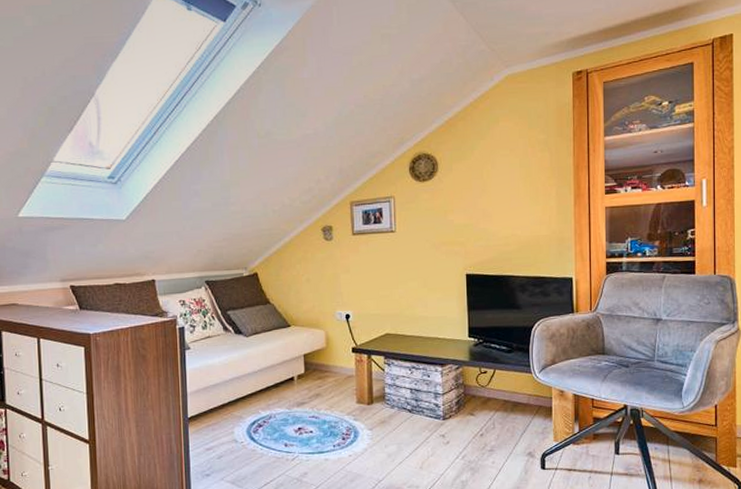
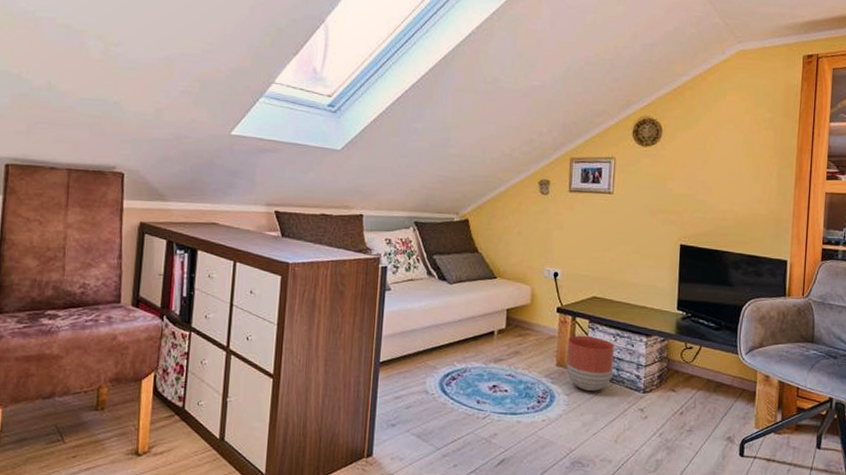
planter: none [366,371,412,423] -> present [566,335,614,391]

